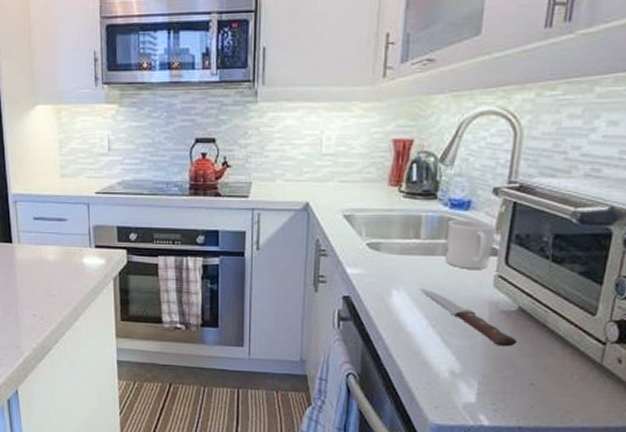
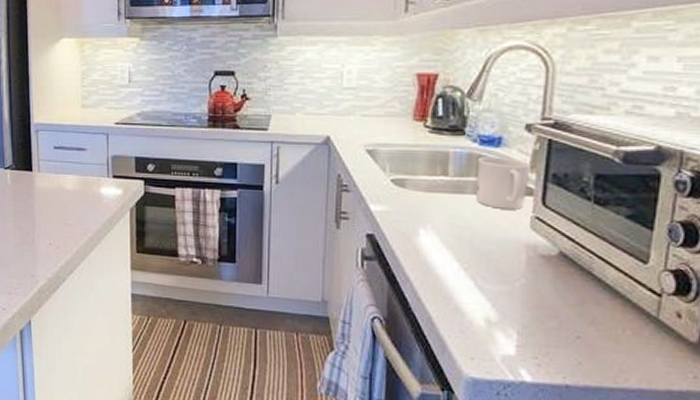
knife: present [419,288,517,347] -> none [448,228,560,295]

